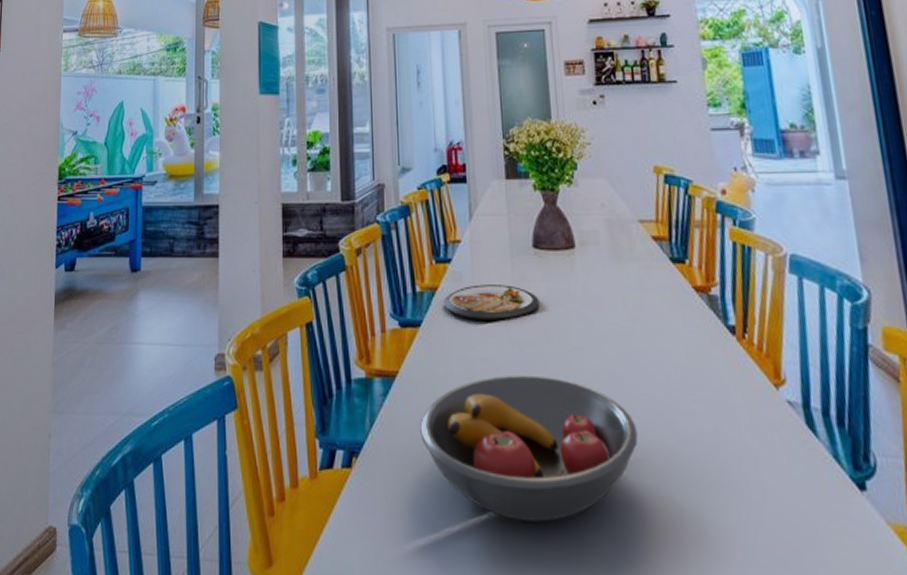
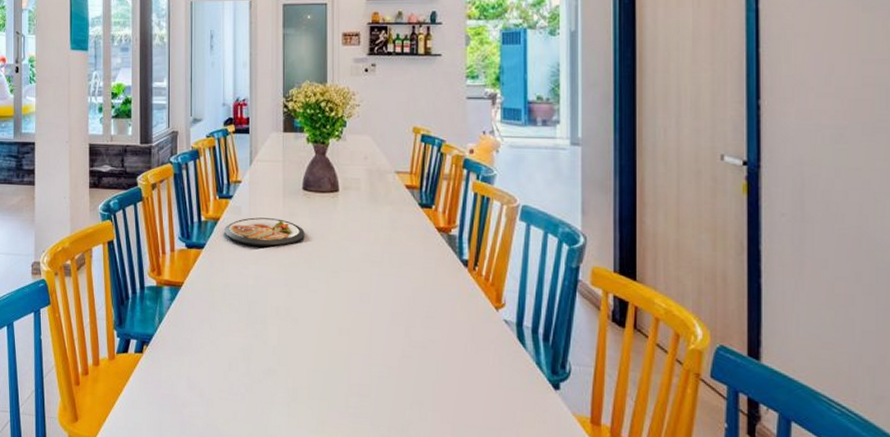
fruit bowl: present [420,374,638,522] -> none [200,289,378,400]

